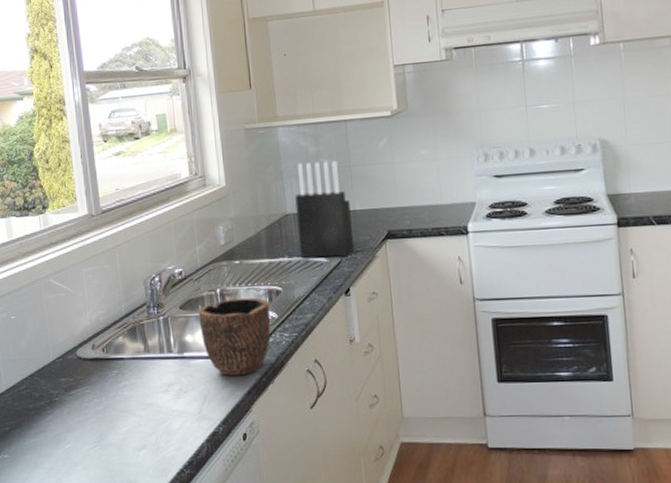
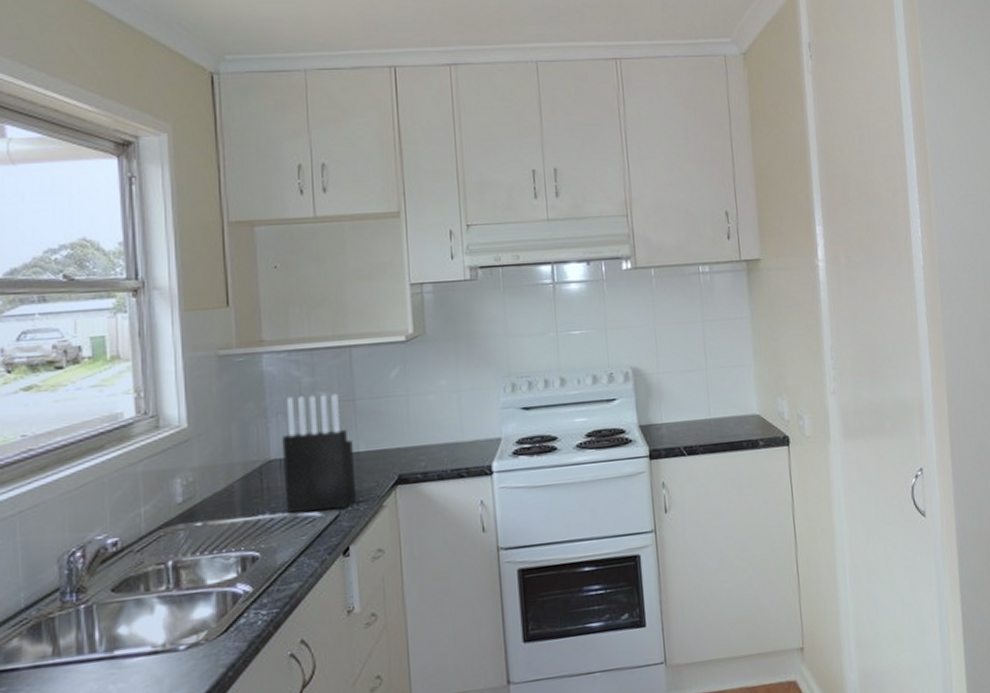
bowl: present [199,297,271,376] -> none [140,568,242,675]

